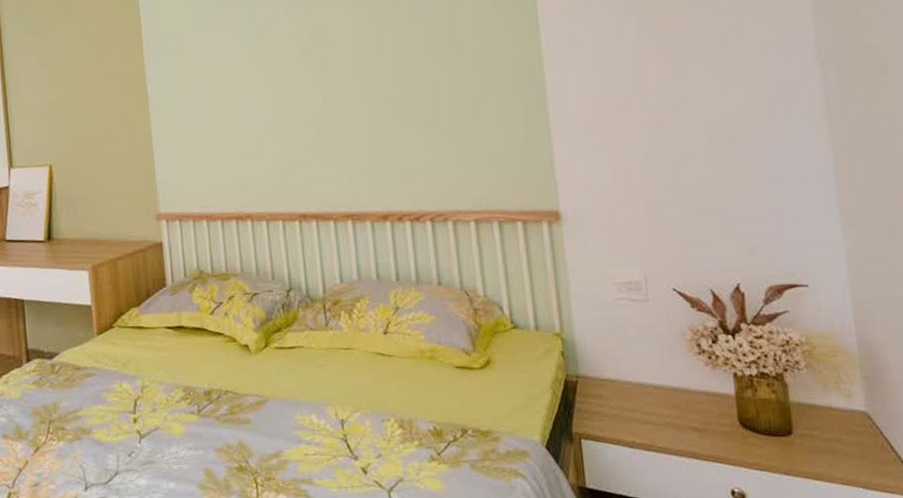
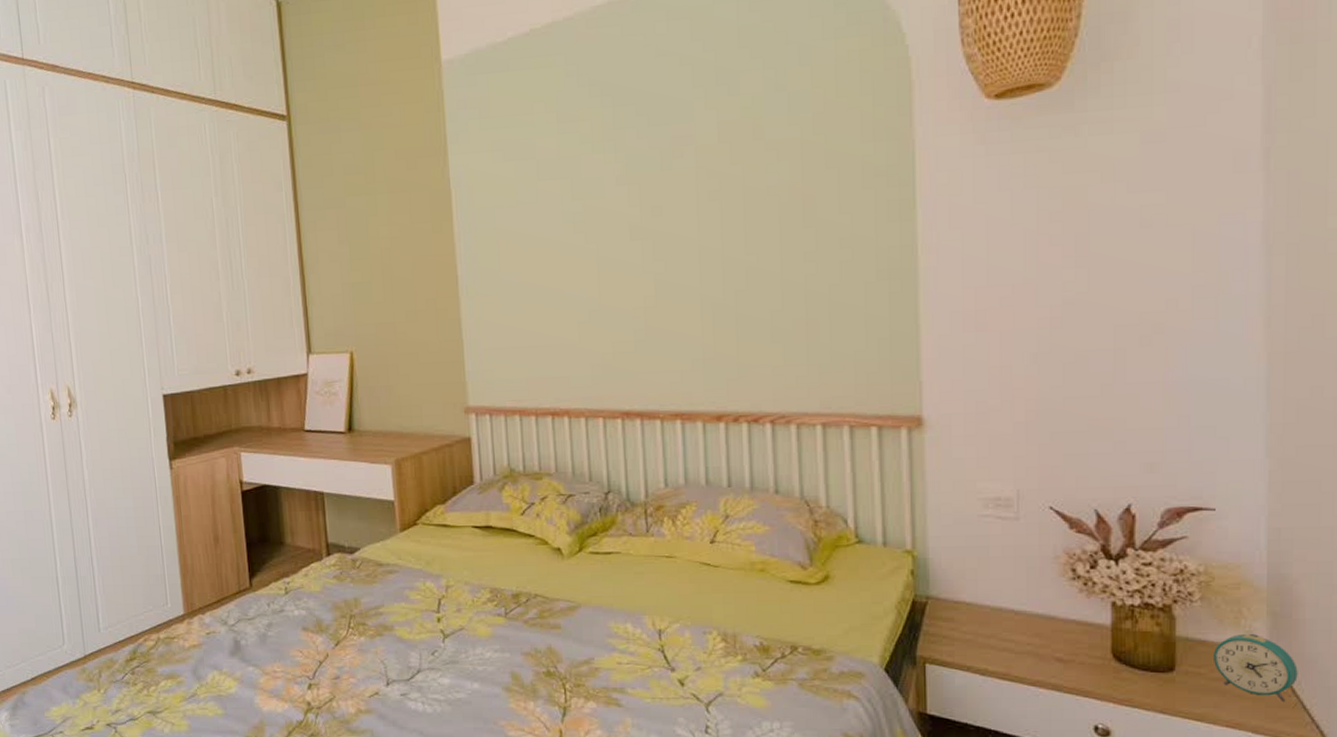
alarm clock: none [822,396,894,457] -> present [1214,633,1298,701]

